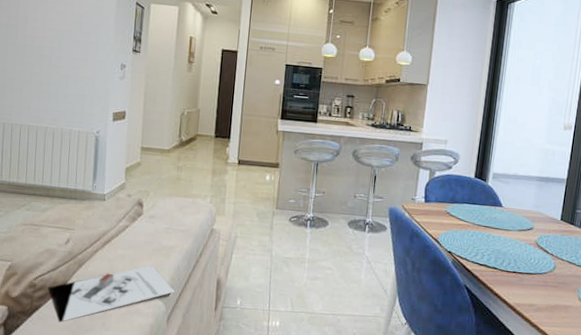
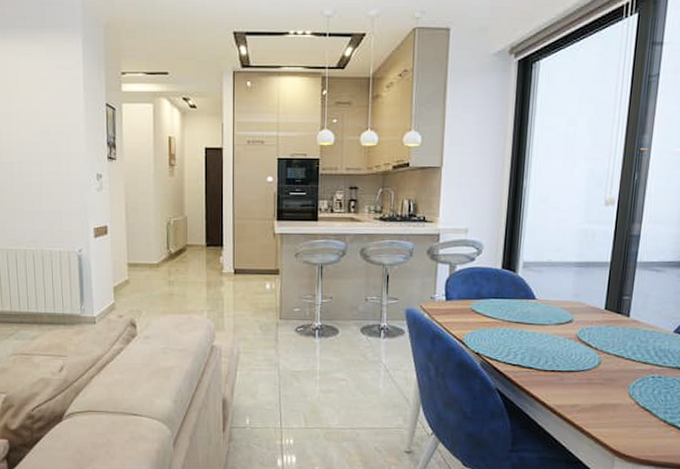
architectural model: present [47,265,175,323] -> none [46,388,179,453]

